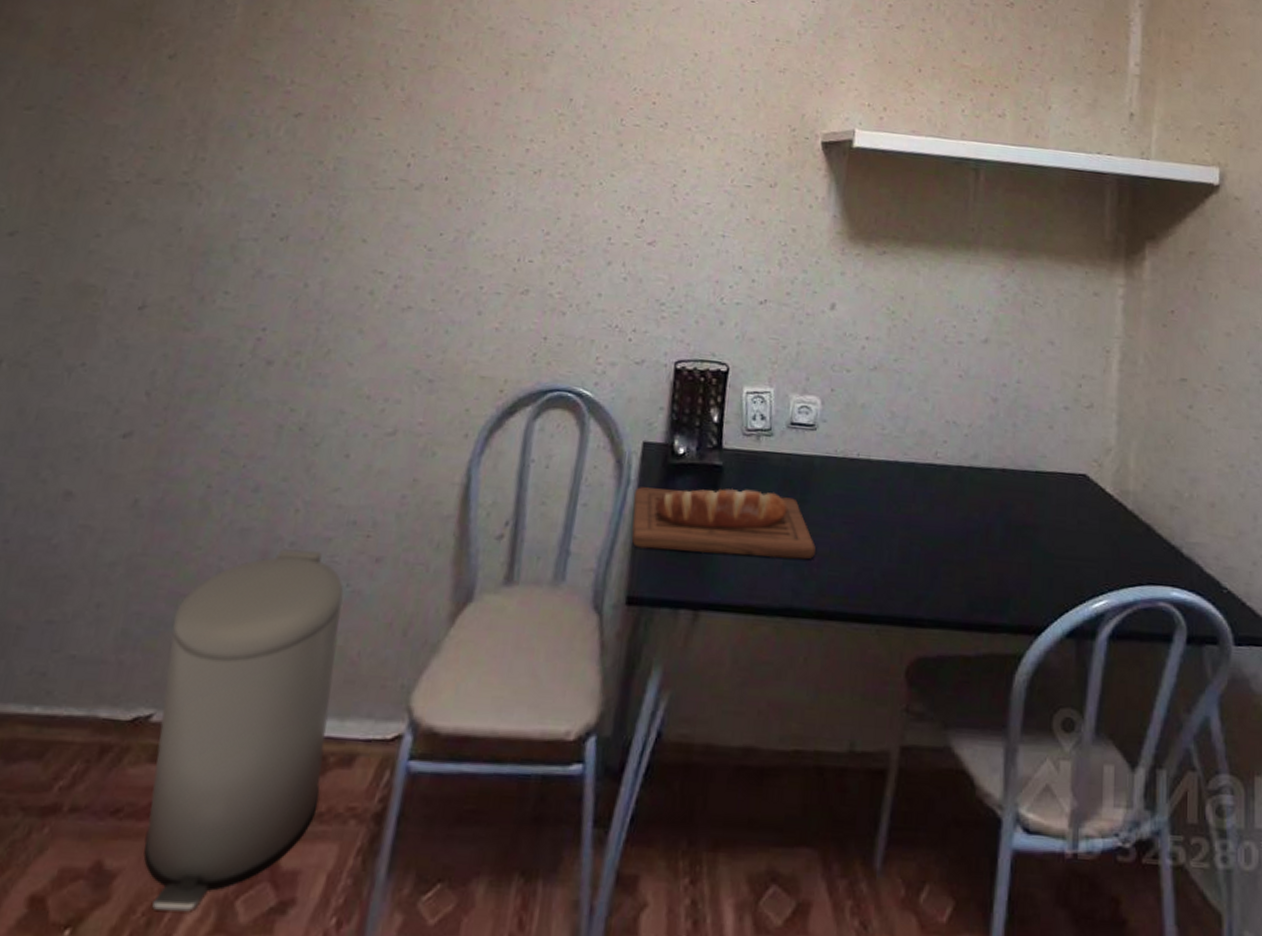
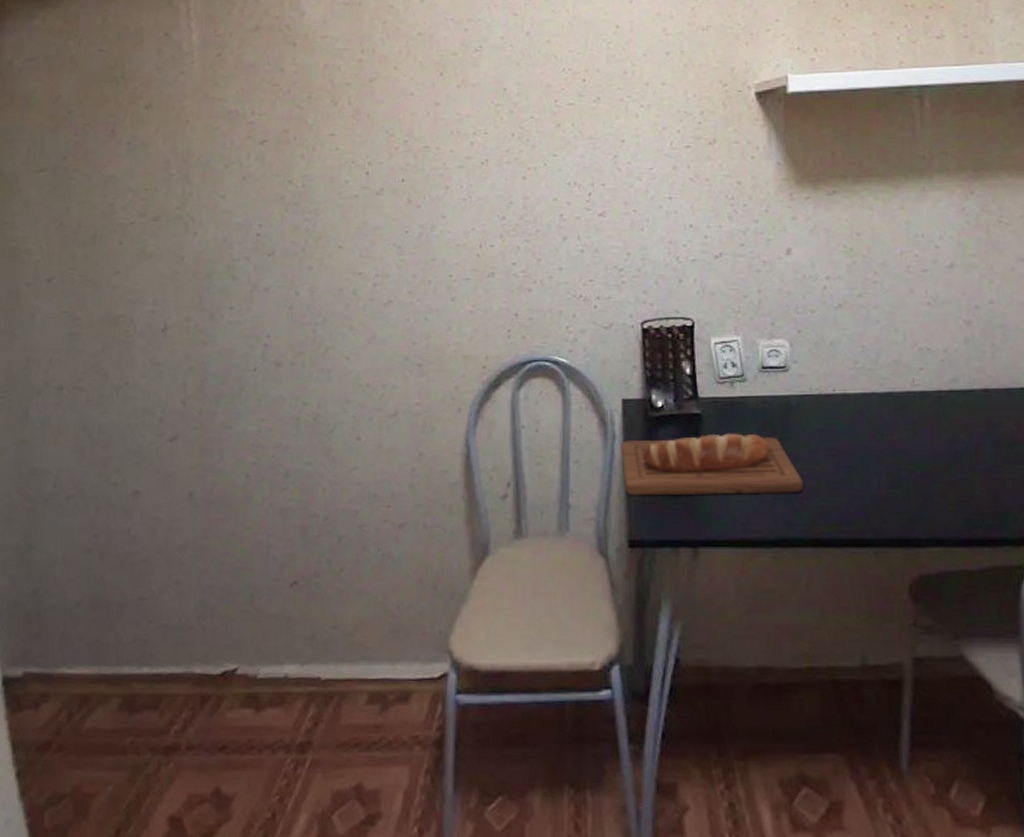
pedal bin: present [144,549,344,914] -> none [239,522,386,827]

